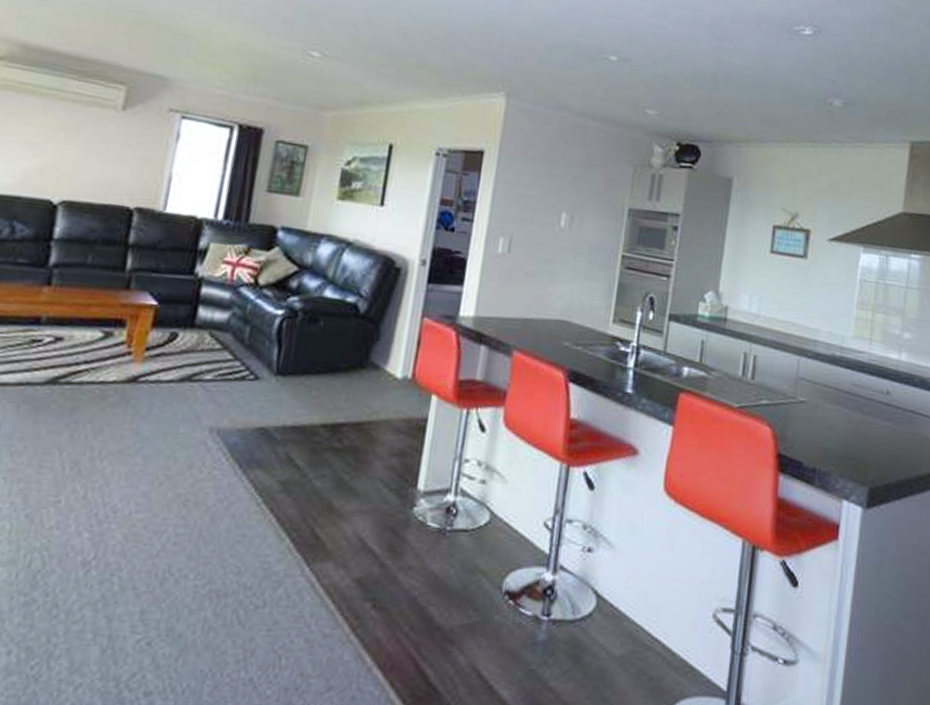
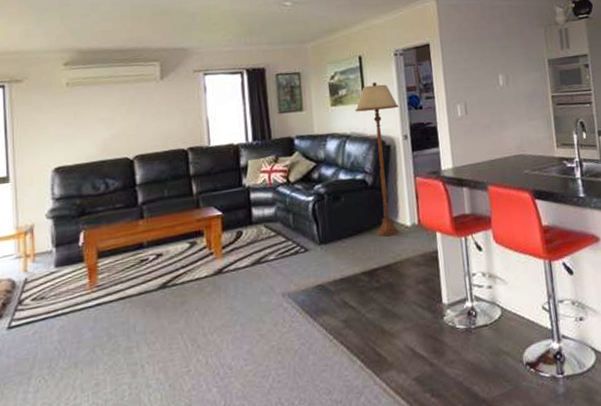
floor lamp: none [355,181,425,386] -> present [355,82,399,237]

